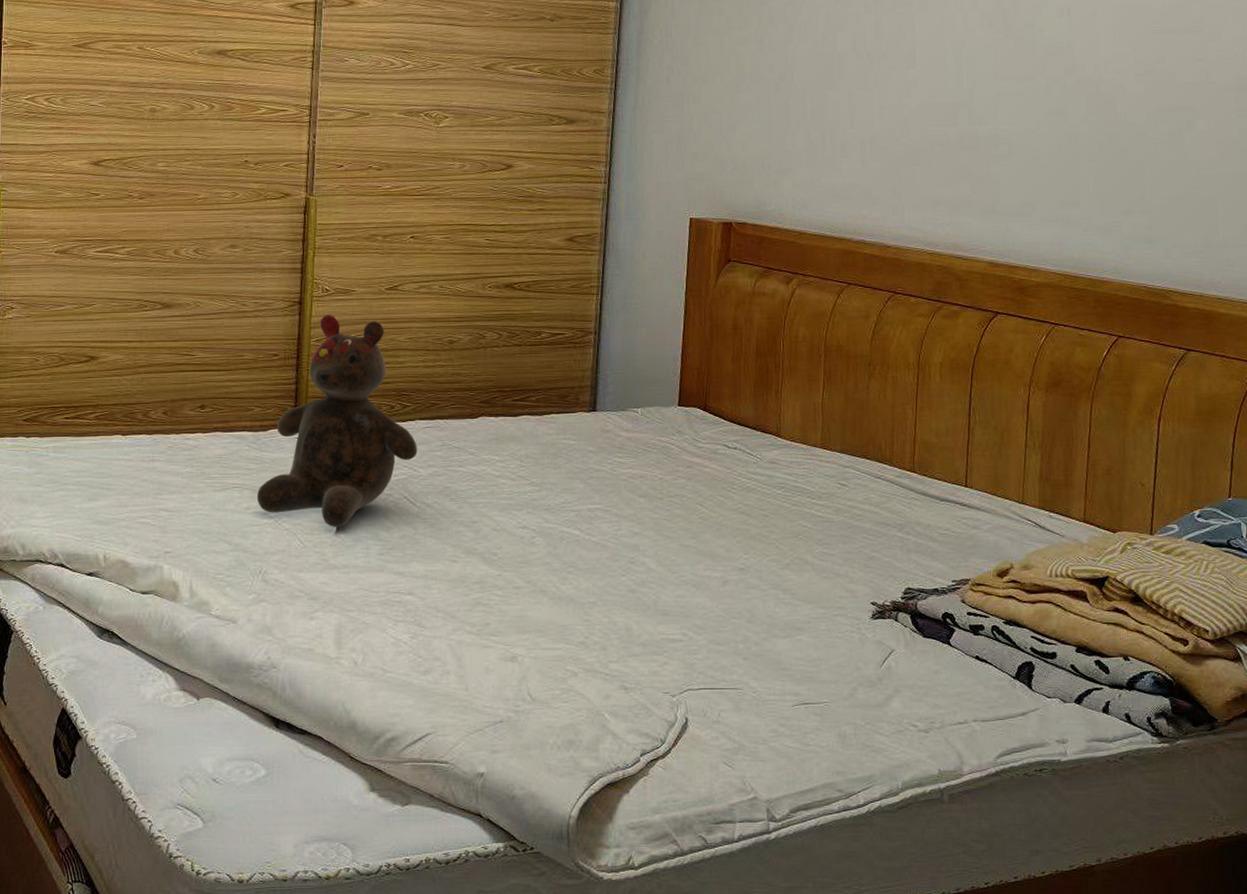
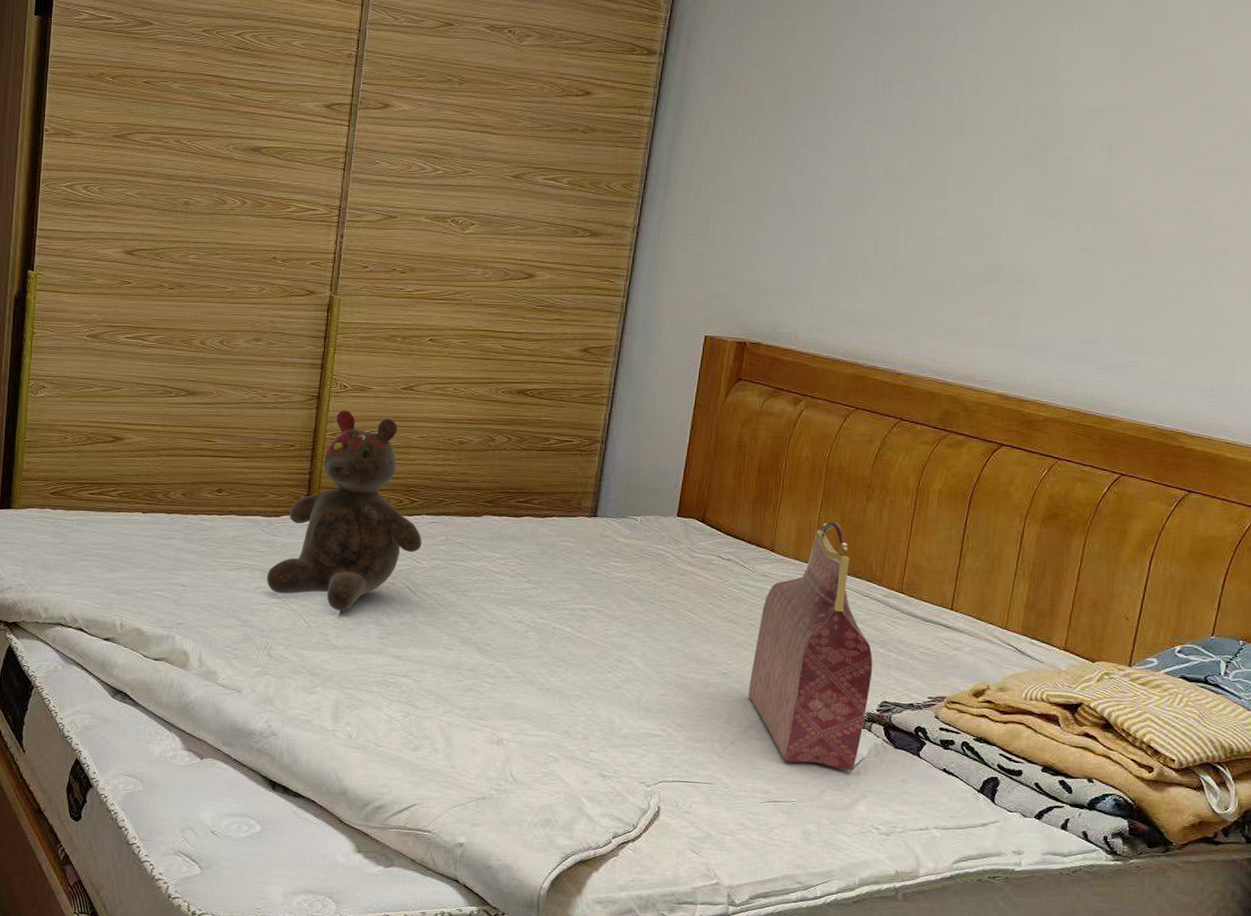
handbag: none [767,401,893,665] -> present [748,521,873,771]

